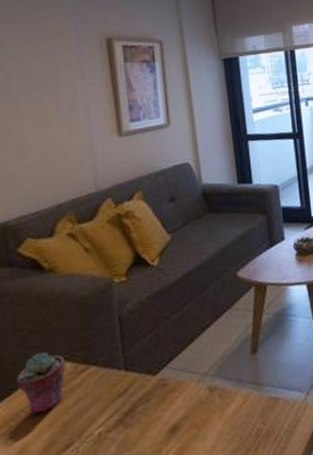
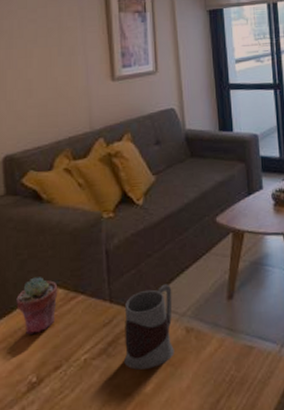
mug: none [142,345,197,437] -> present [124,284,174,370]

